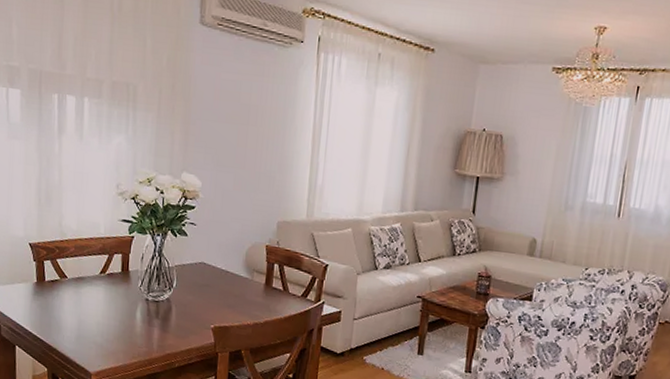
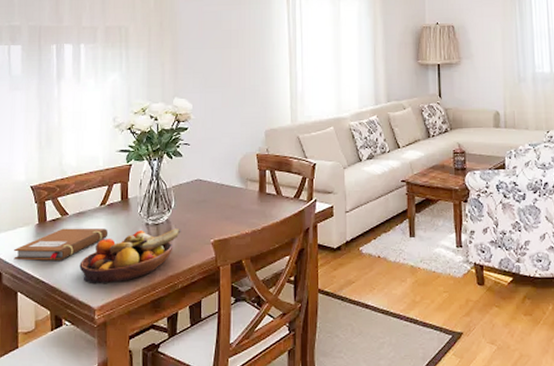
notebook: none [12,290,107,322] -> present [14,228,109,261]
fruit bowl: none [77,304,181,352] -> present [79,229,181,284]

